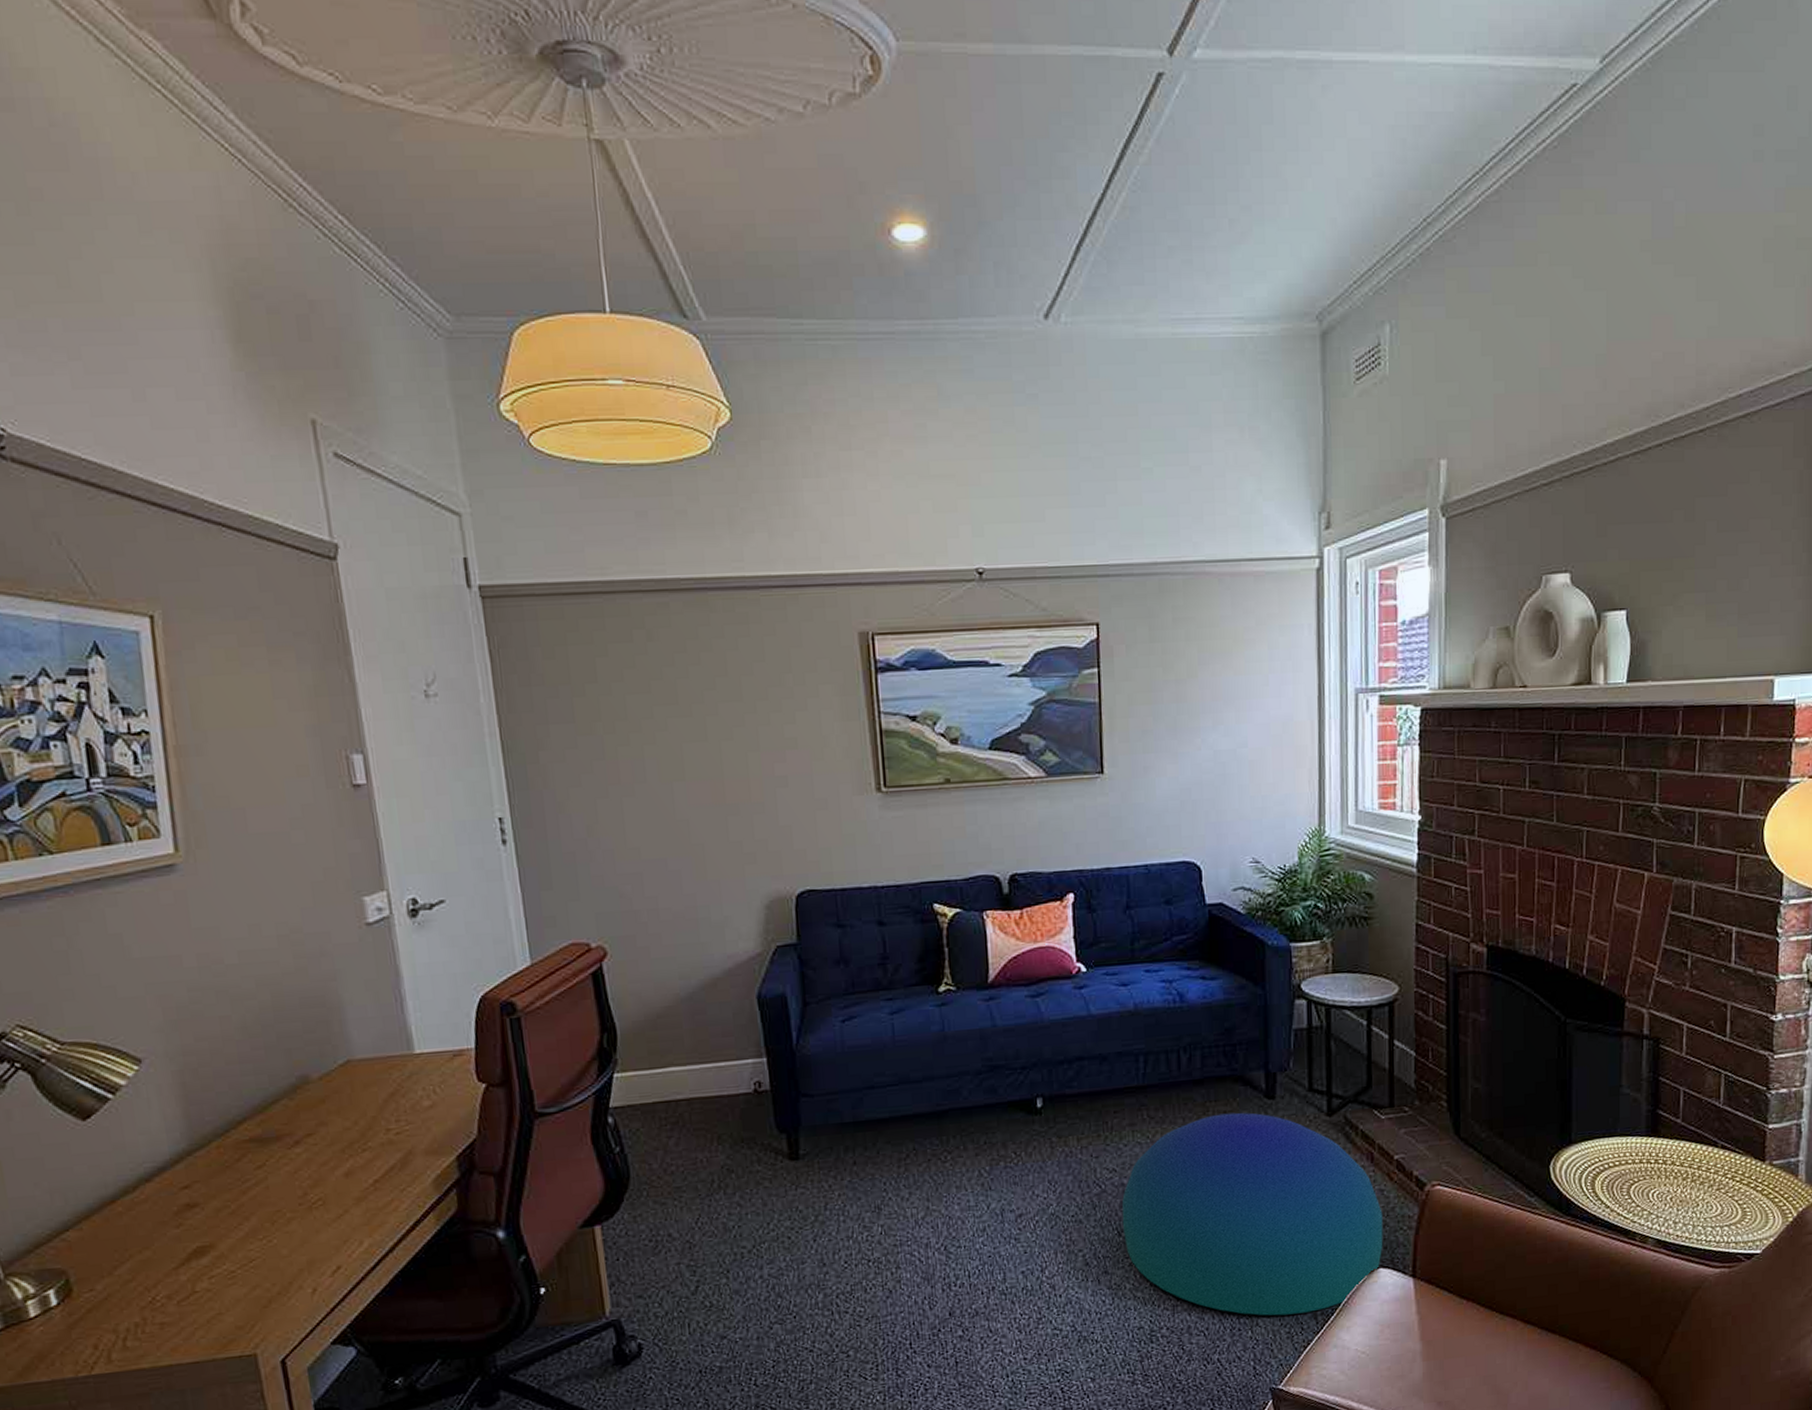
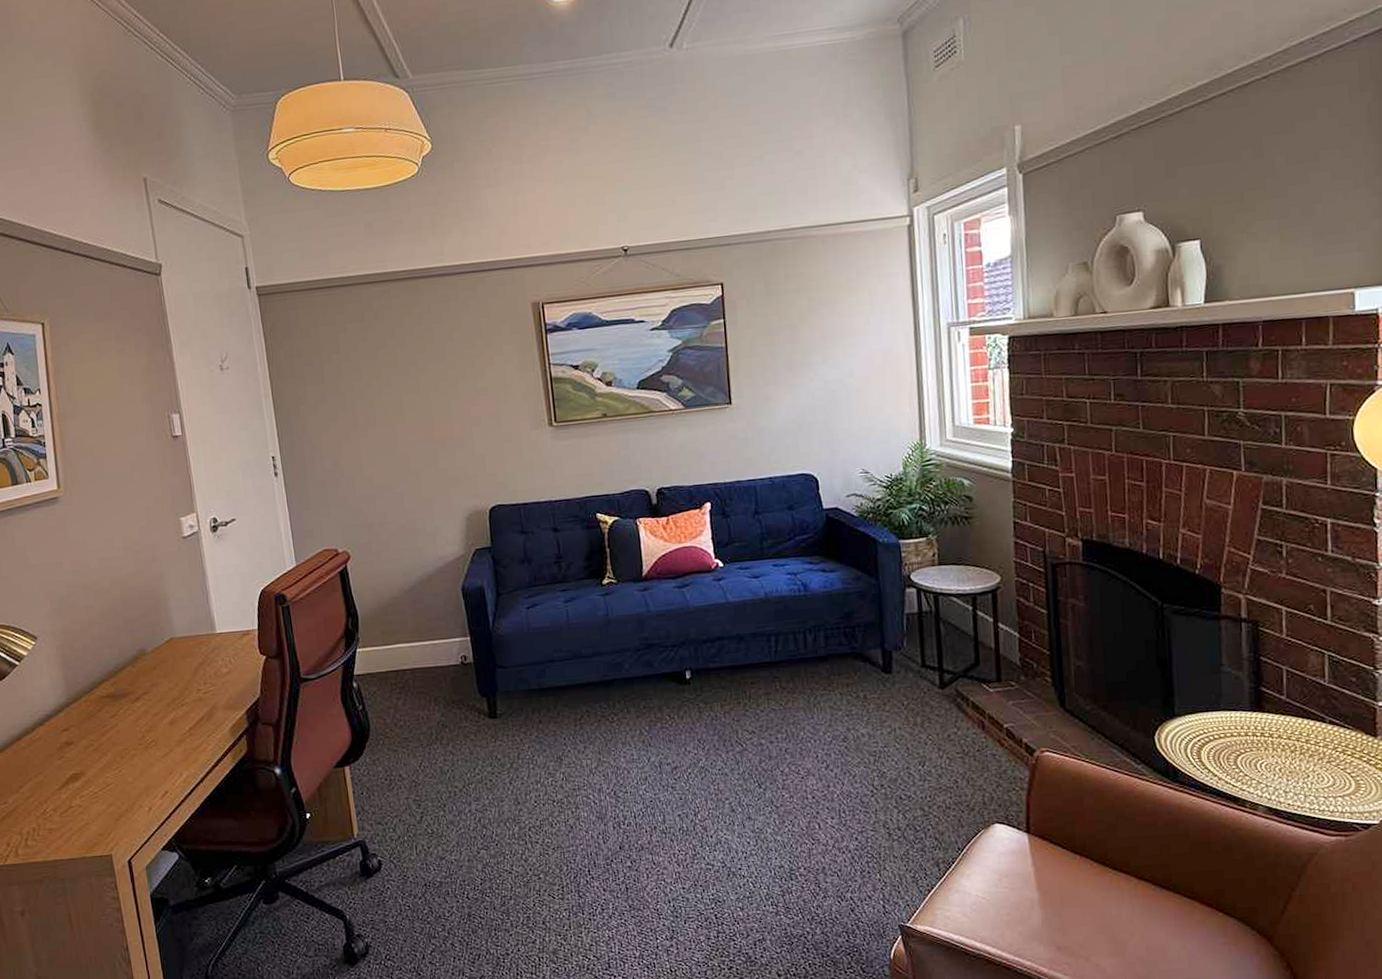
pouf: present [1121,1112,1383,1316] -> none [761,685,998,862]

